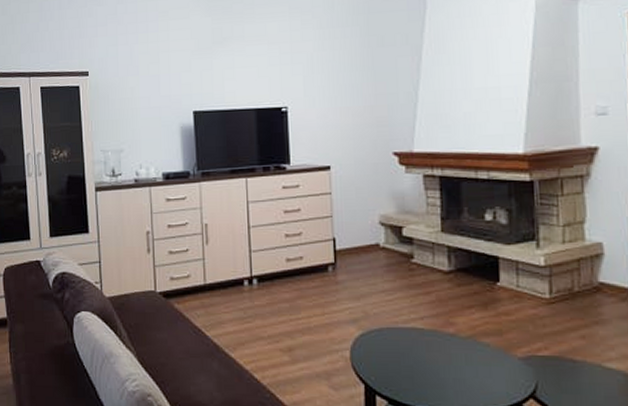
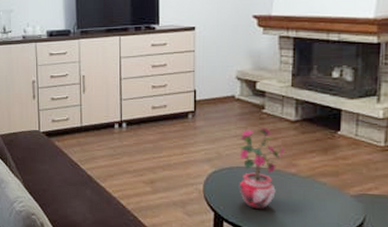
potted plant: none [388,280,442,380] -> present [239,127,287,210]

